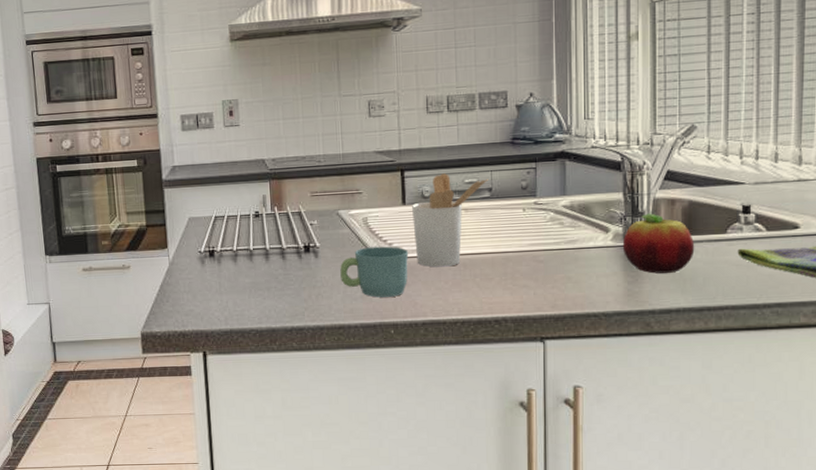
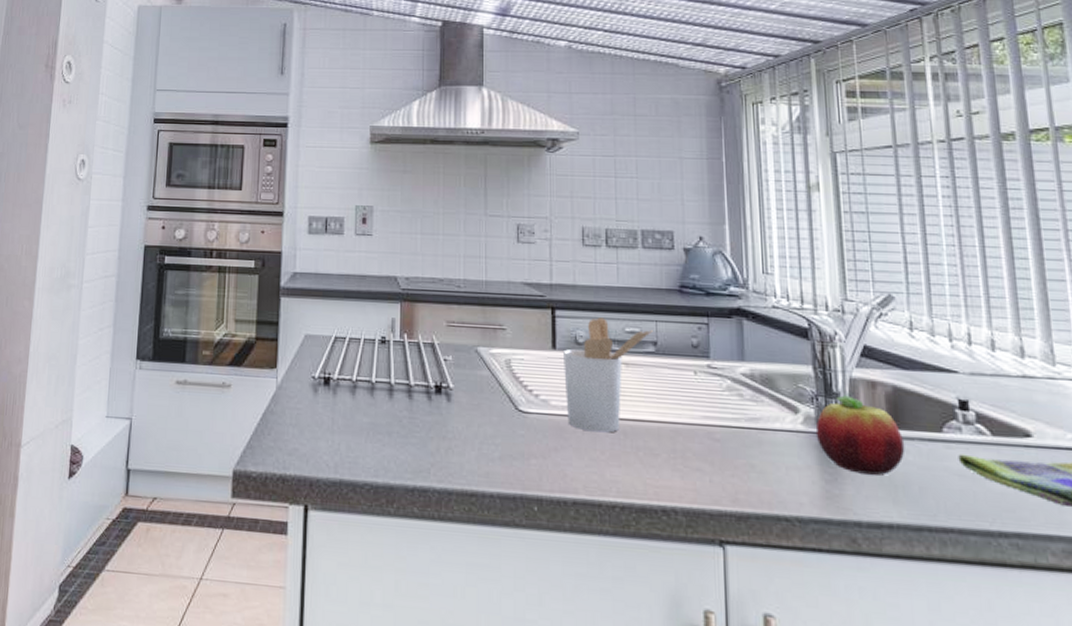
mug: present [340,246,409,298] -> none [476,396,558,463]

